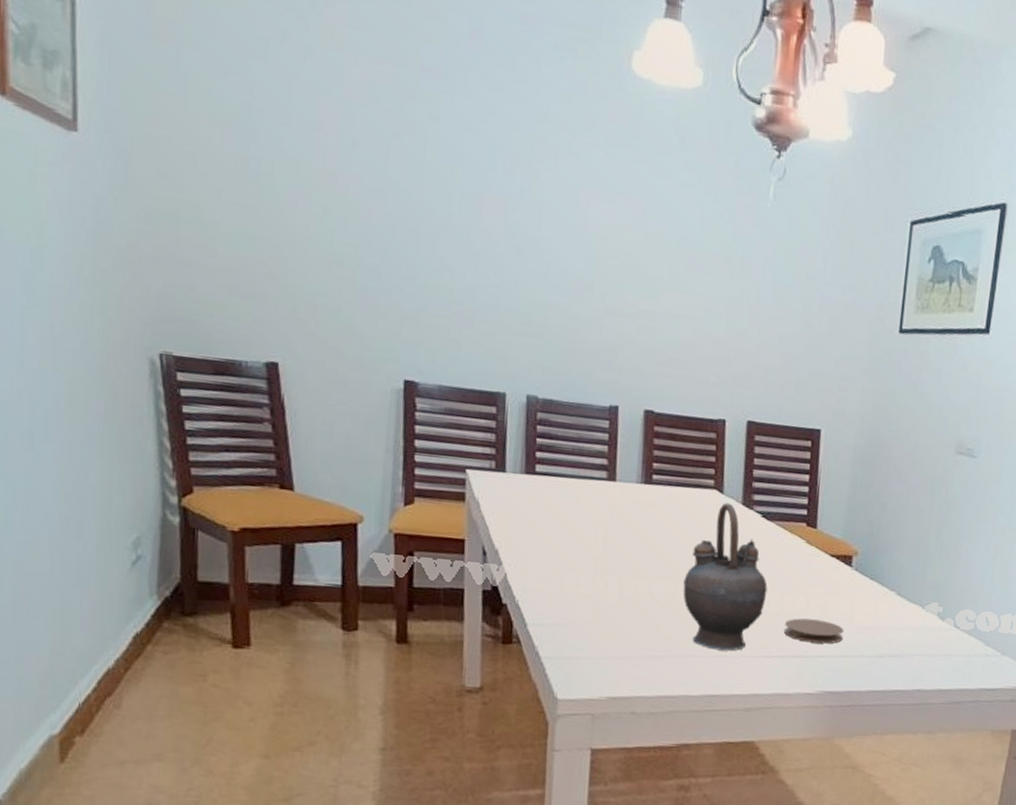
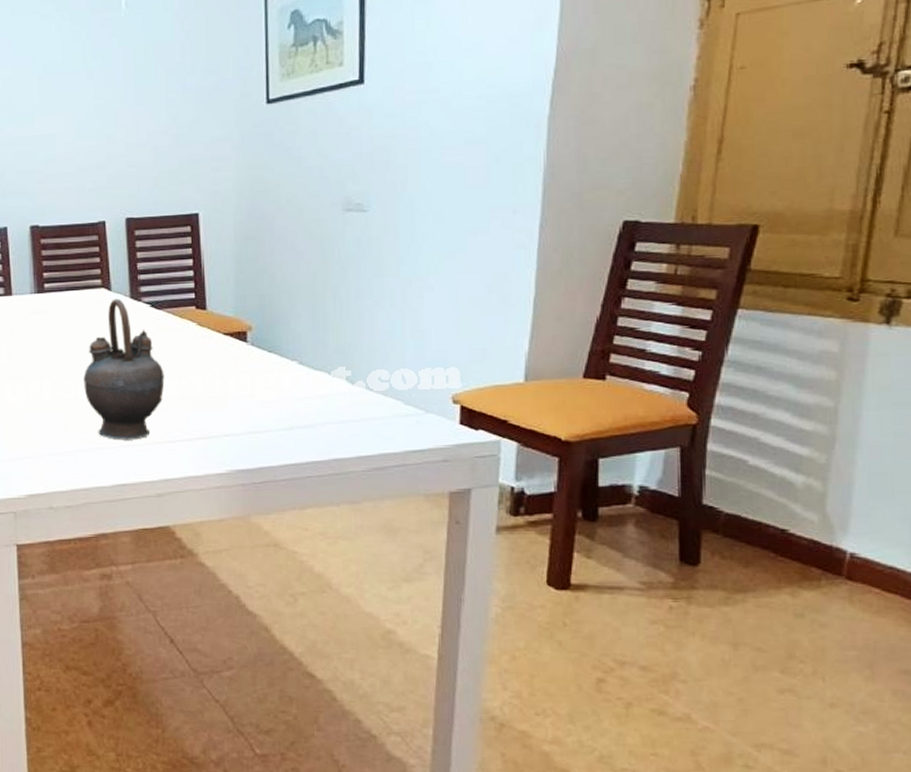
coaster: present [783,618,844,644] -> none [185,399,248,423]

